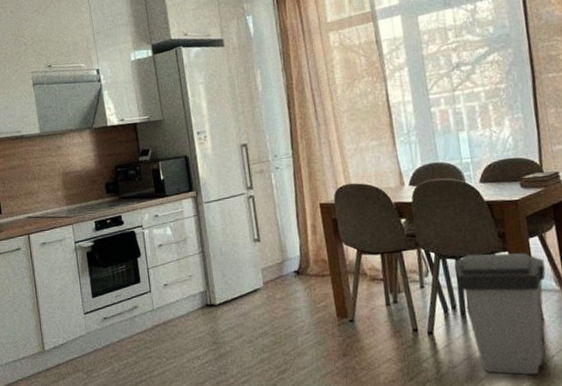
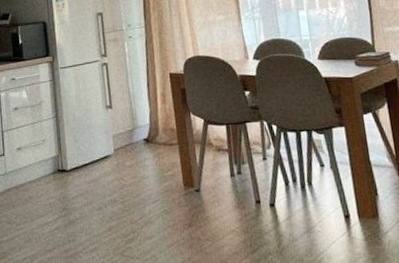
trash can: present [454,253,546,376] -> none [294,128,379,251]

